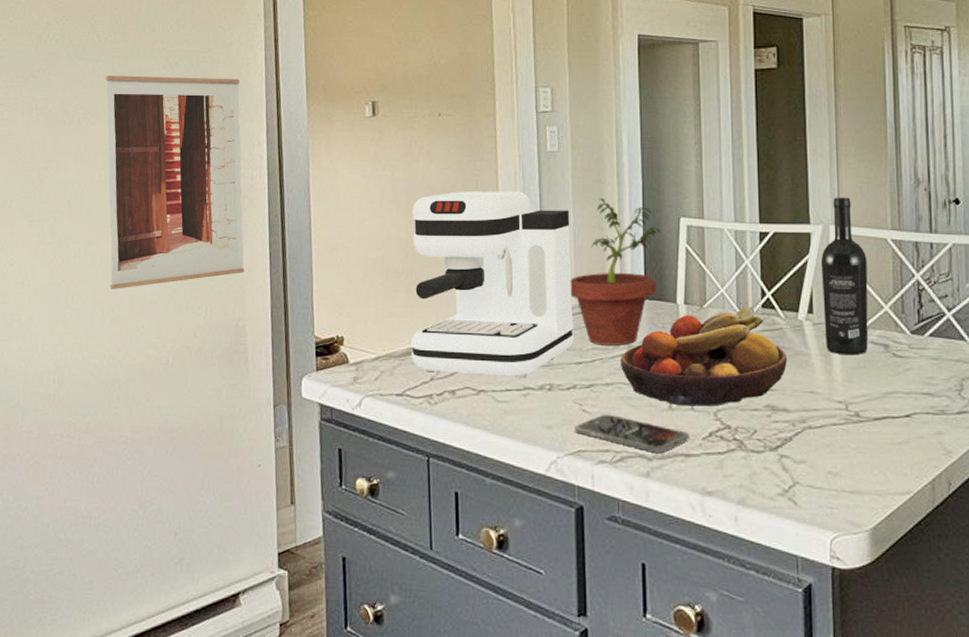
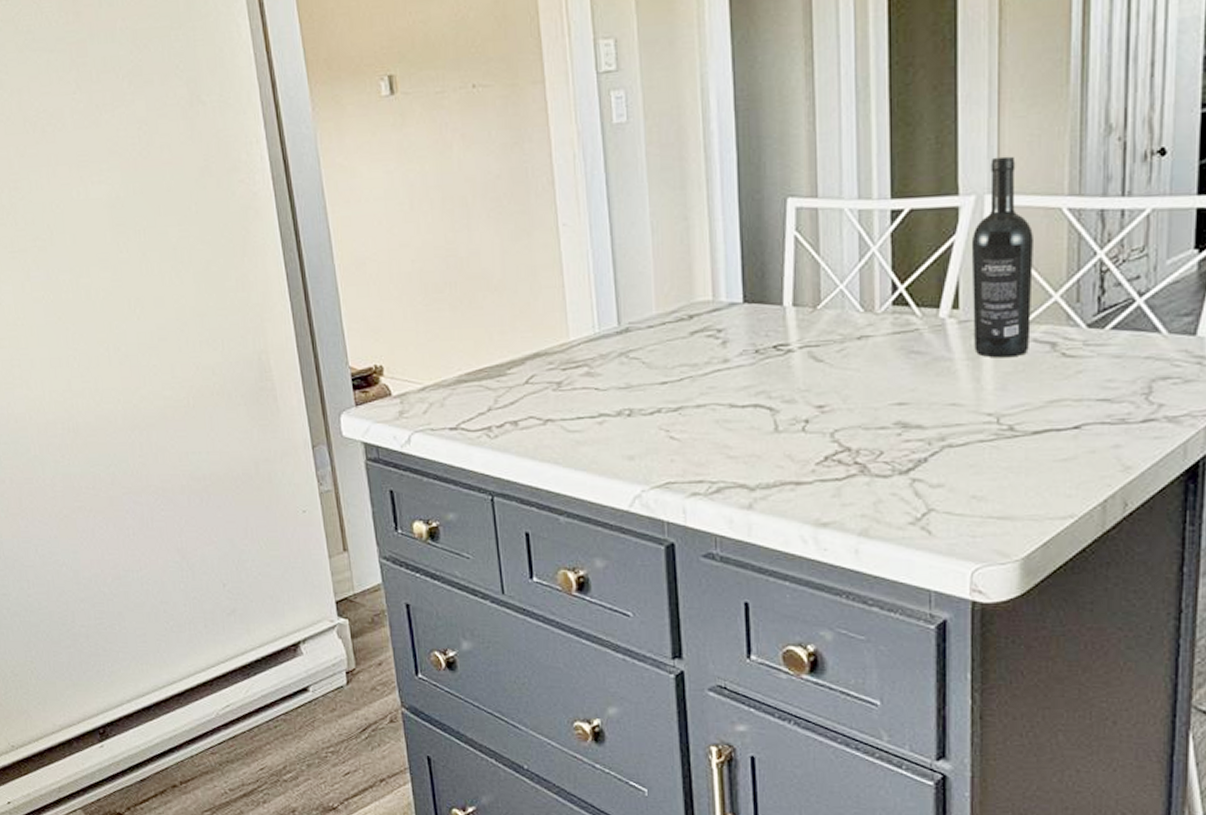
wall art: present [106,75,244,289] -> none [65,59,260,326]
coffee maker: present [410,191,574,378] -> none [450,178,656,403]
potted plant: present [570,197,662,346] -> none [649,178,763,361]
smartphone: present [575,414,689,453] -> none [661,440,800,481]
fruit bowl: present [620,306,787,407] -> none [713,304,923,427]

